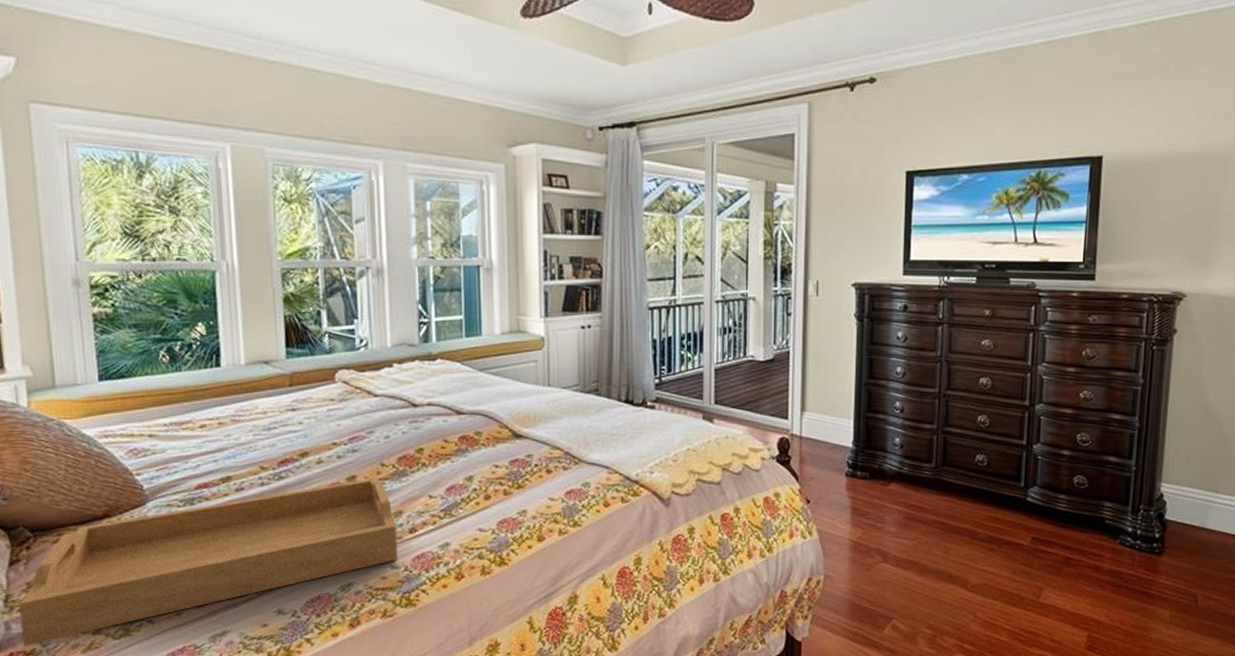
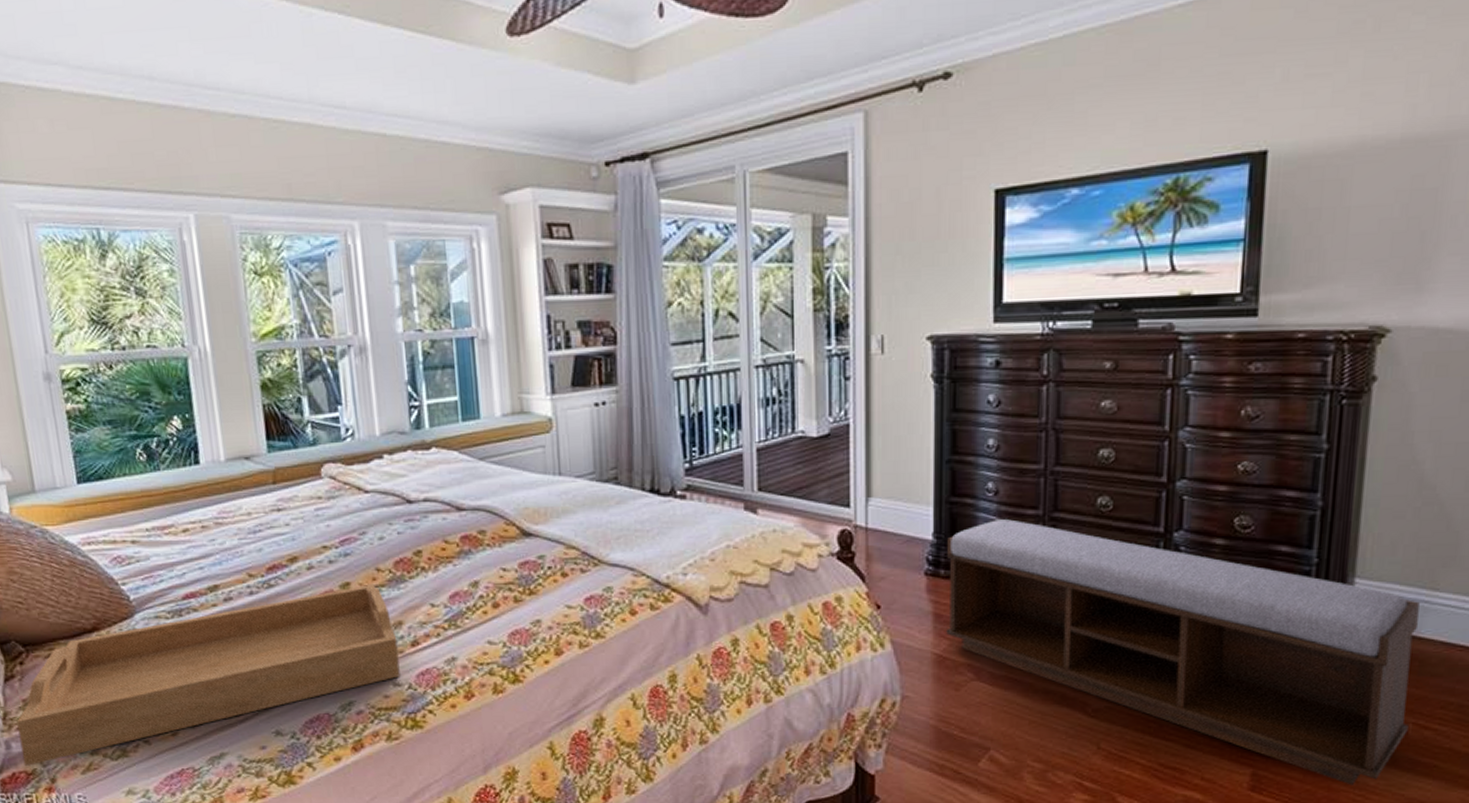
bench: none [861,432,1206,644] -> present [946,519,1420,786]

